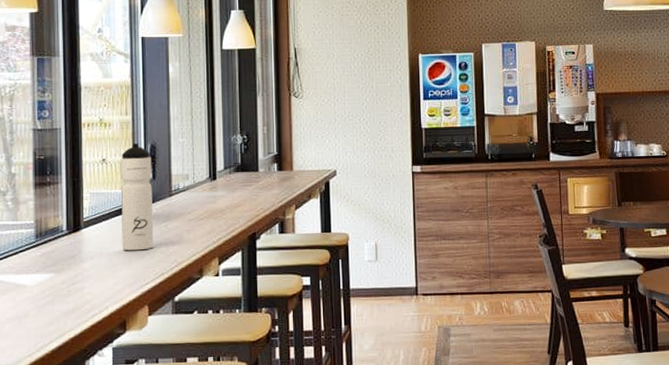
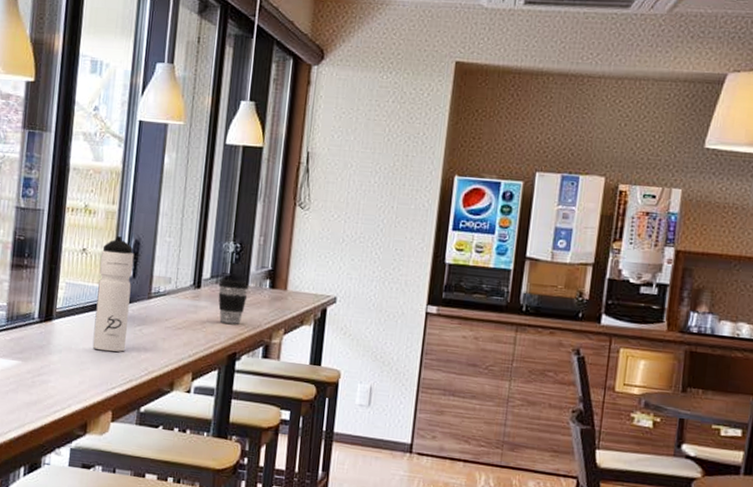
coffee cup: none [231,168,259,208] -> present [218,279,249,324]

